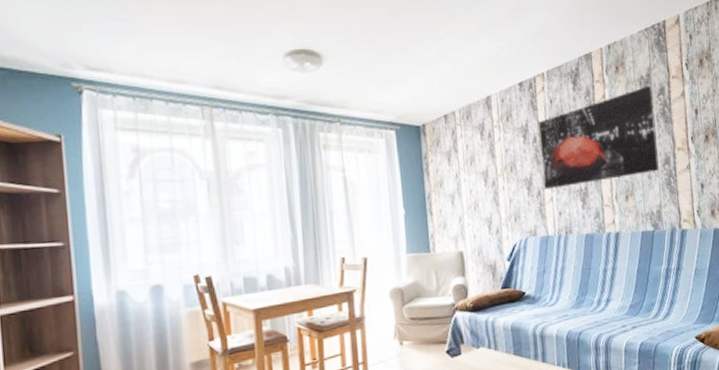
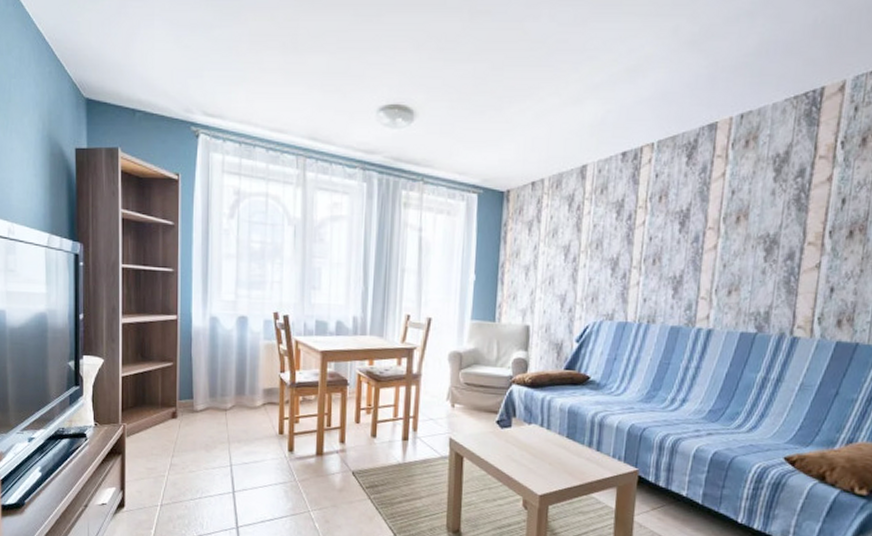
wall art: present [538,85,659,189] -> none [631,165,789,273]

